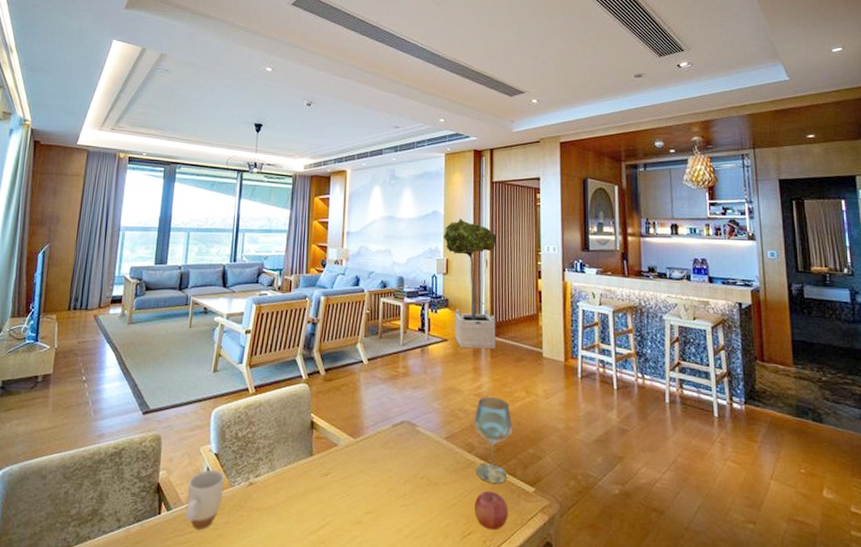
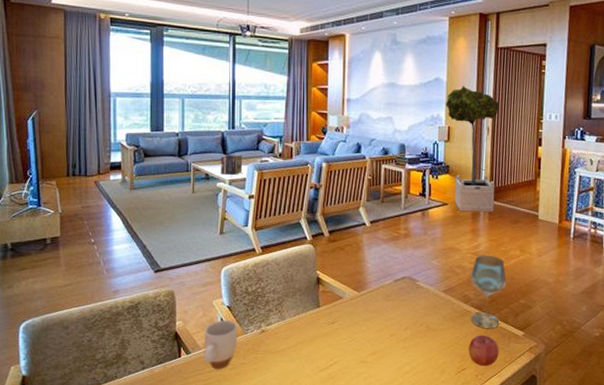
books: none [219,287,242,309] -> present [221,154,243,175]

